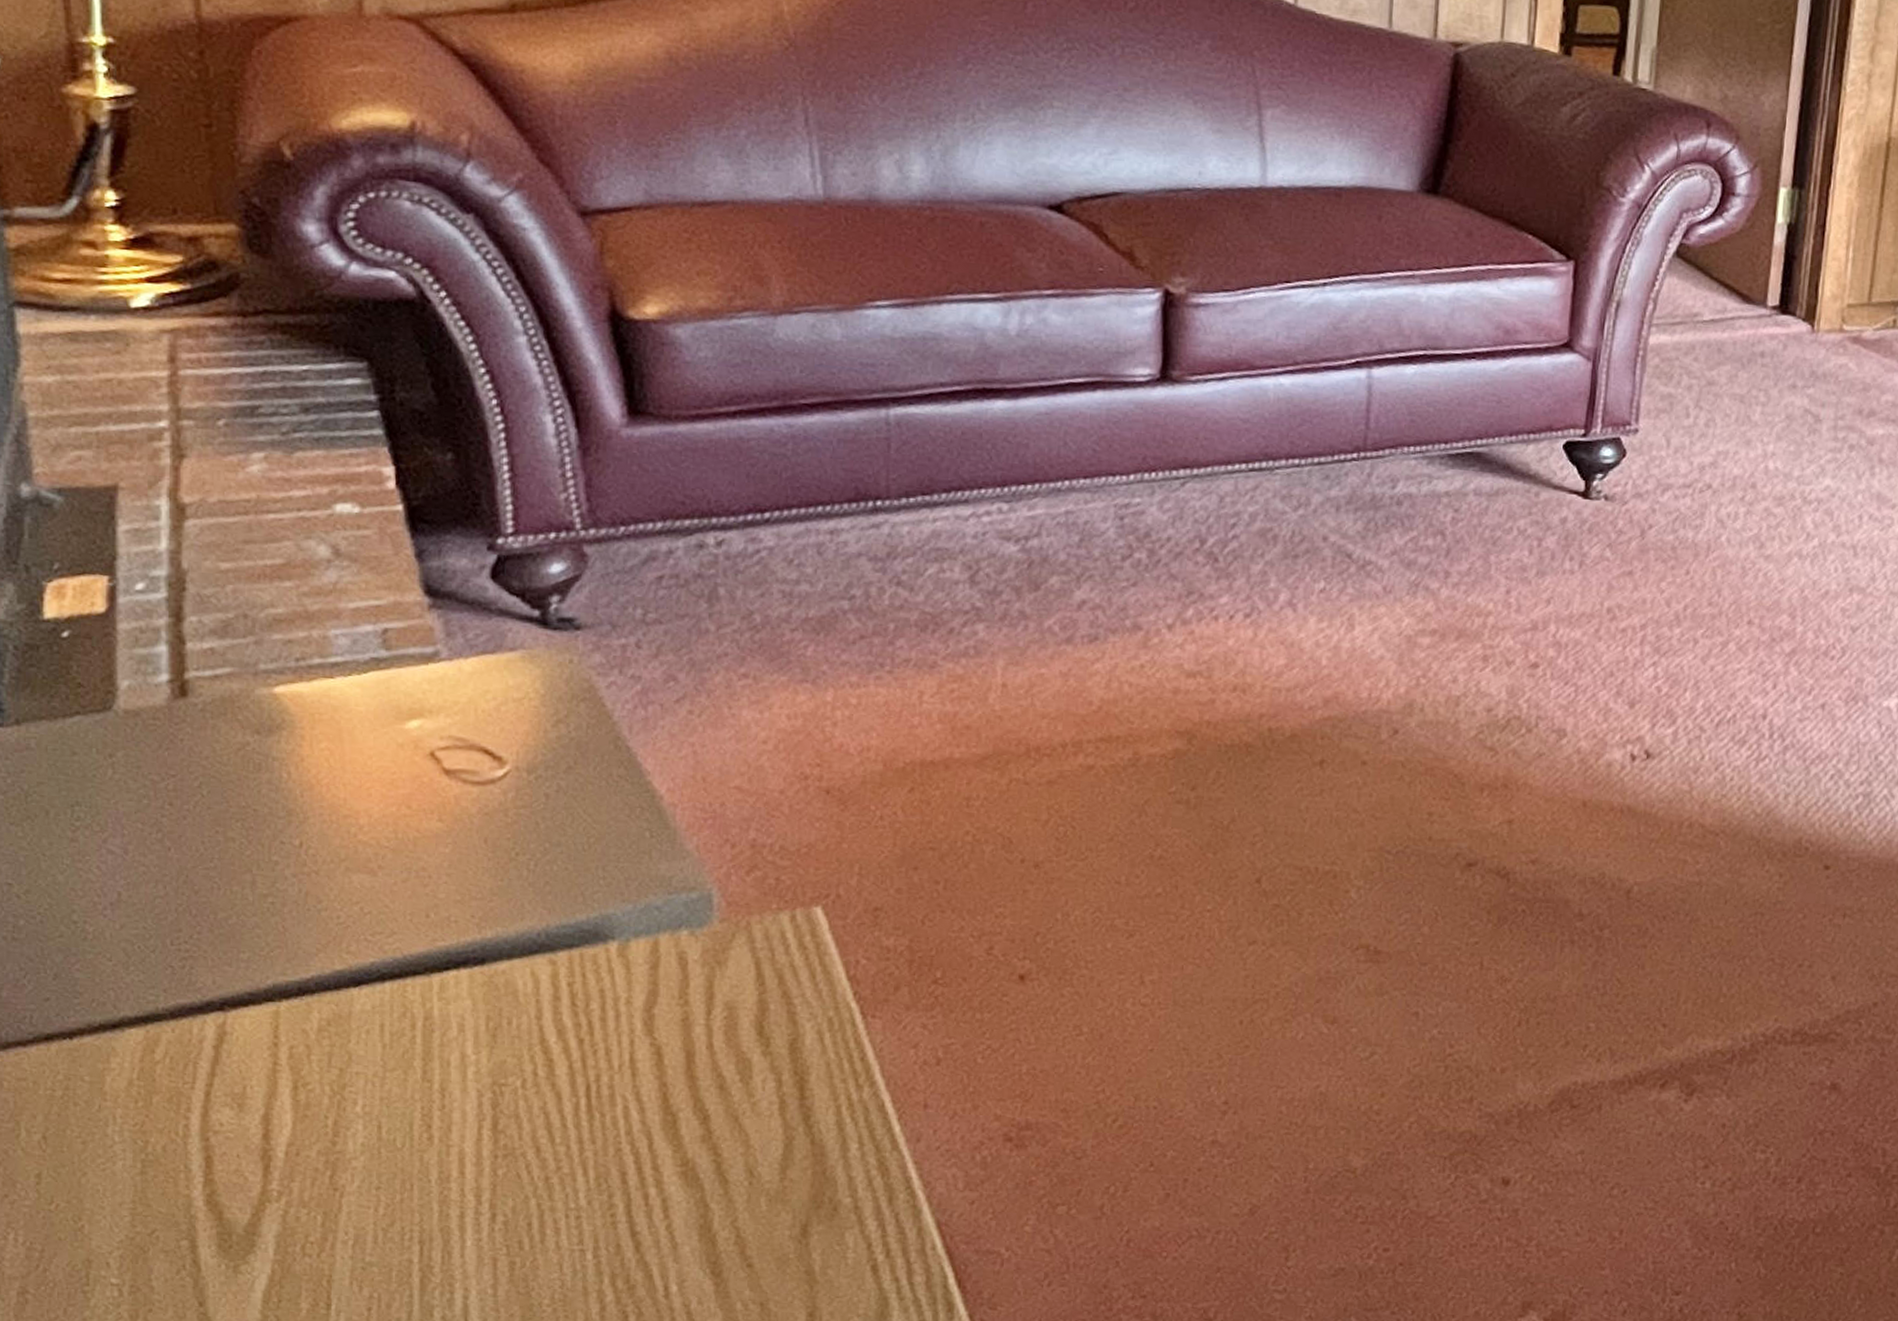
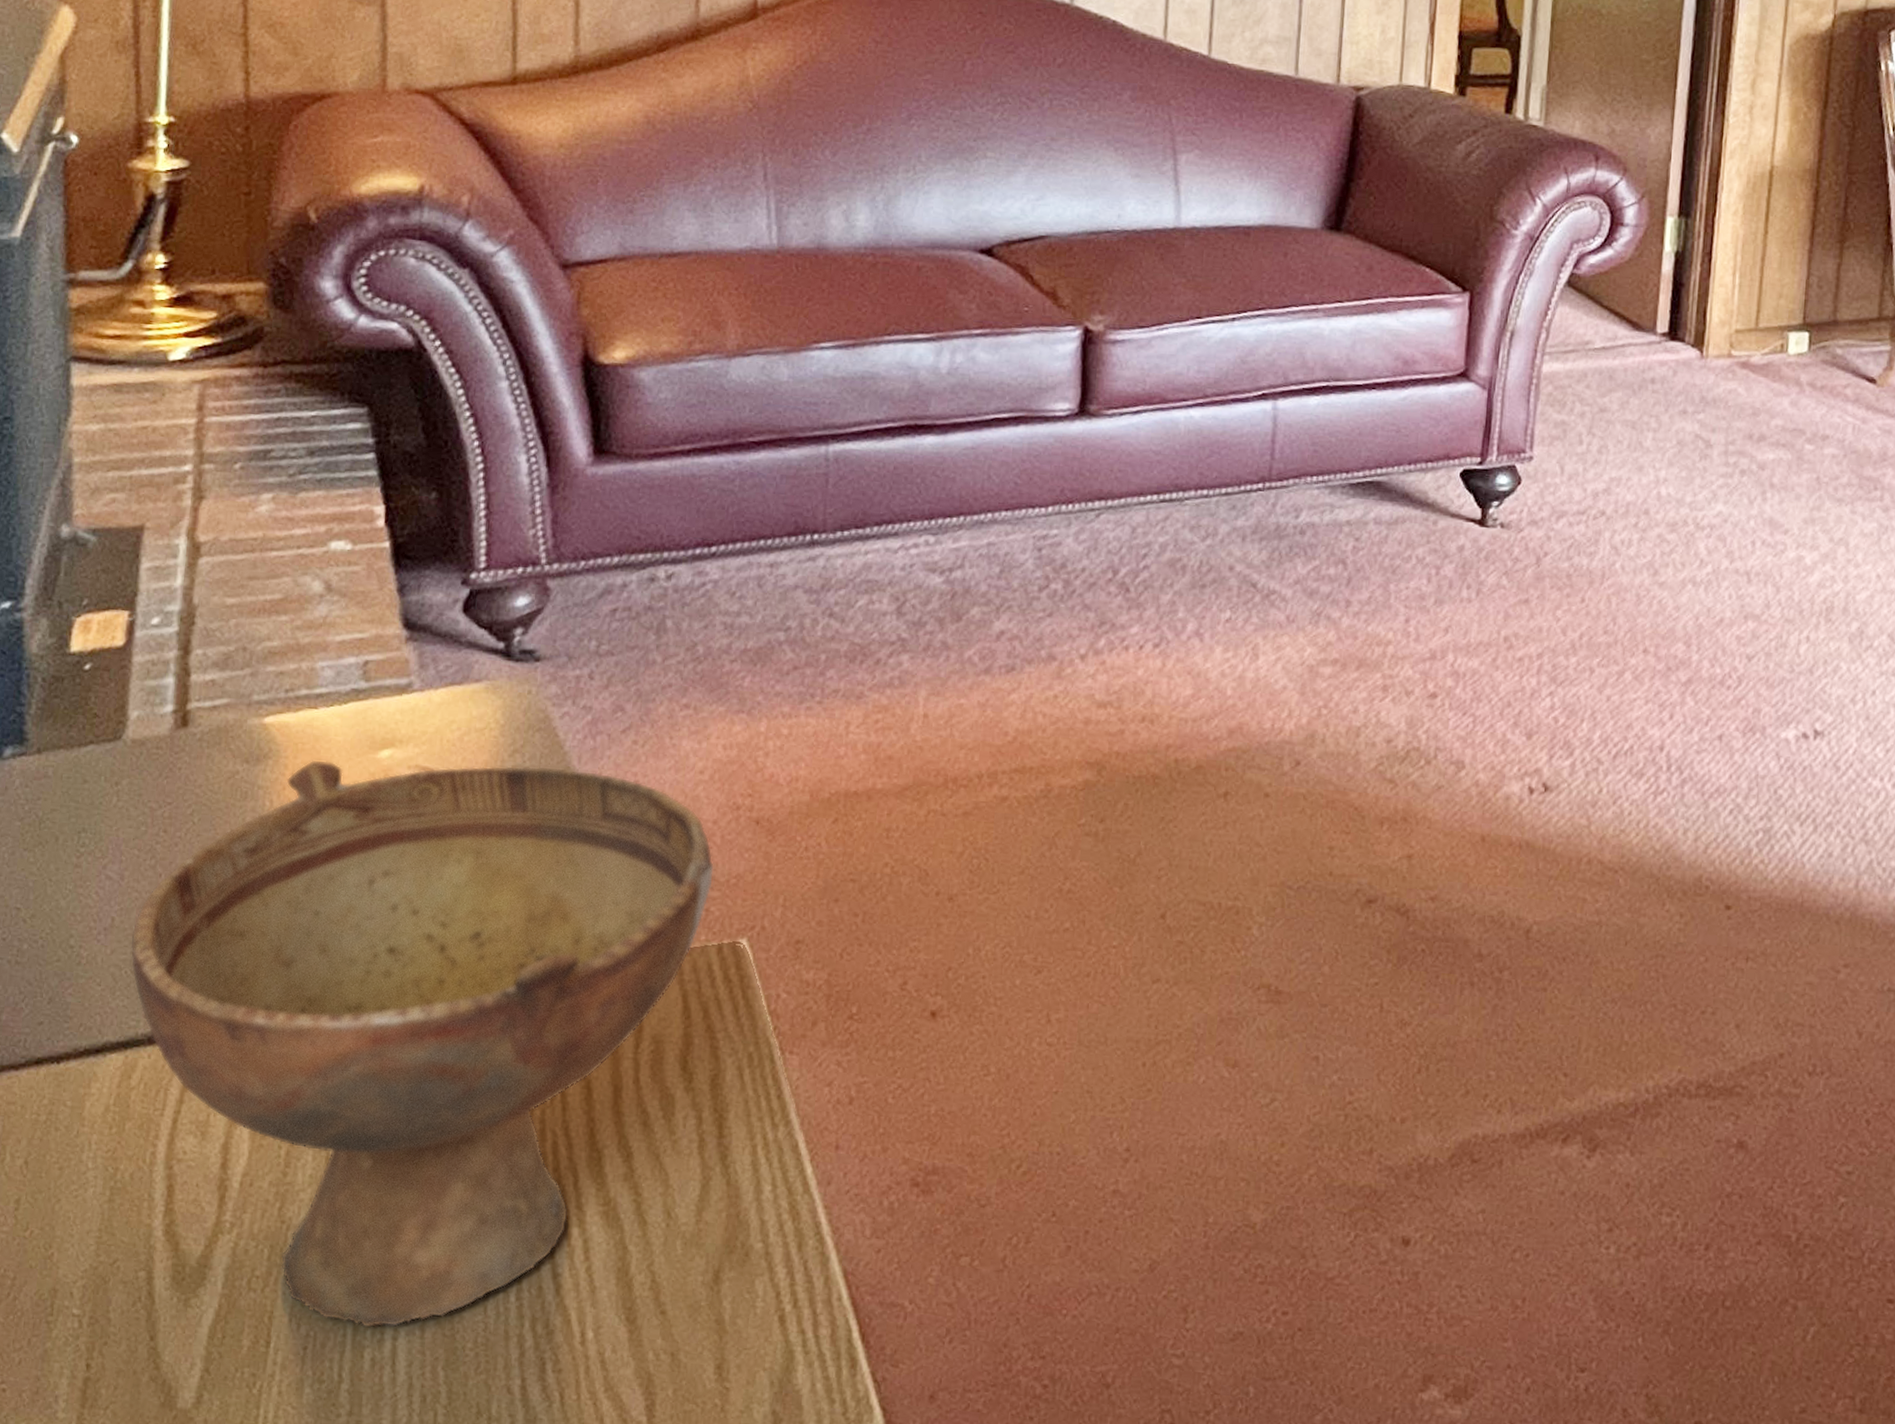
bowl: none [142,730,784,1289] -> present [130,760,715,1329]

